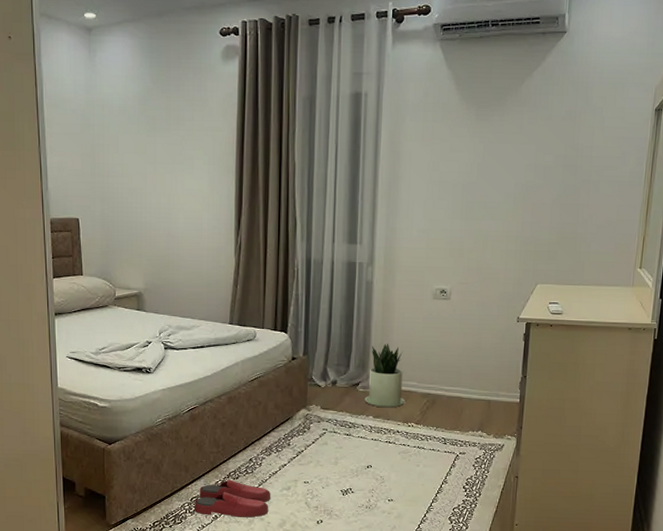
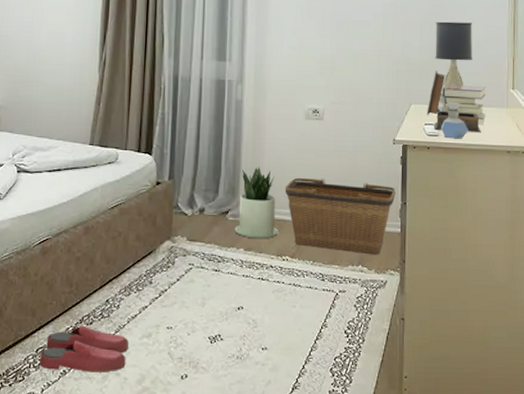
bicycle basket: none [411,353,517,422] -> present [285,177,396,255]
jewelry box: none [552,251,605,311] -> present [427,71,481,133]
books: none [561,264,613,304] -> present [436,84,486,125]
table lamp: none [564,201,605,287] -> present [435,21,472,107]
perfume bottle: none [565,282,592,317] -> present [441,102,468,139]

